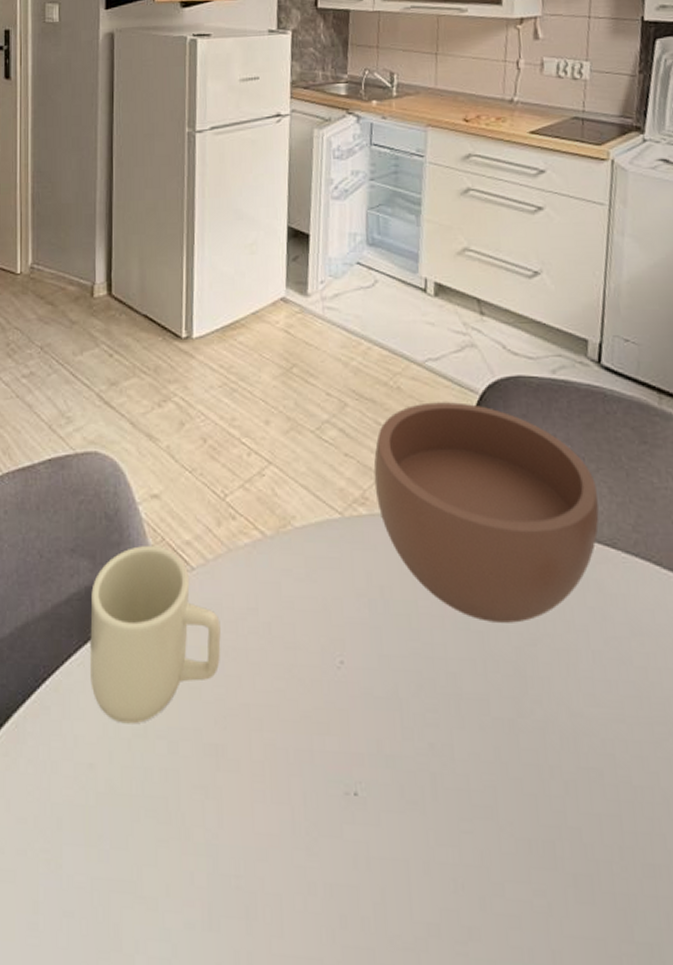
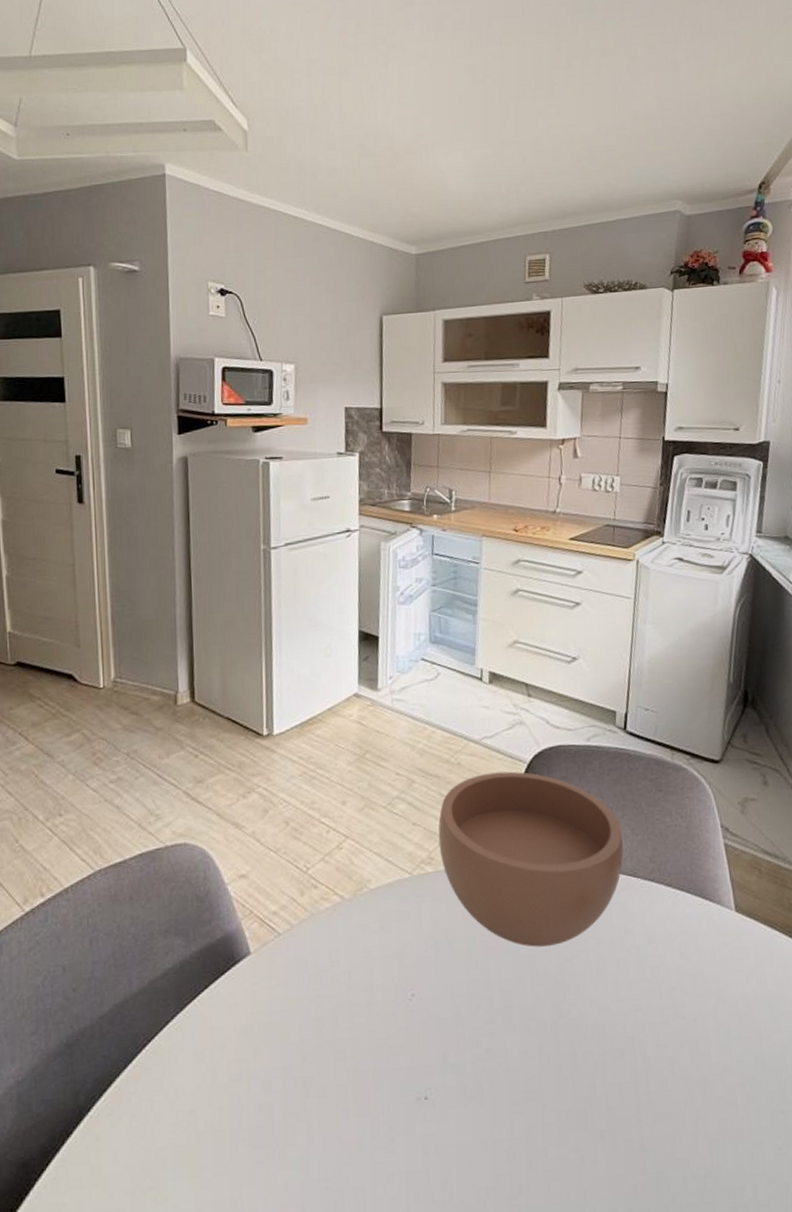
mug: present [90,545,221,724] -> none [185,918,307,1072]

